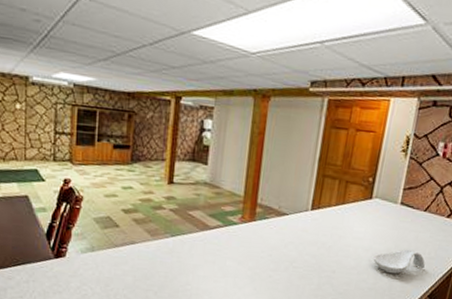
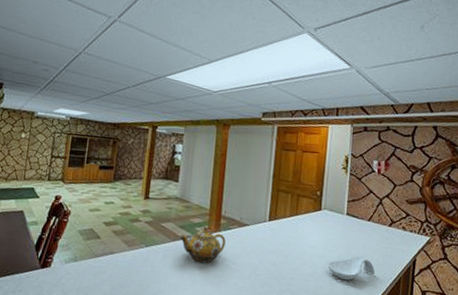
teapot: none [209,216,261,255] -> present [180,227,226,264]

